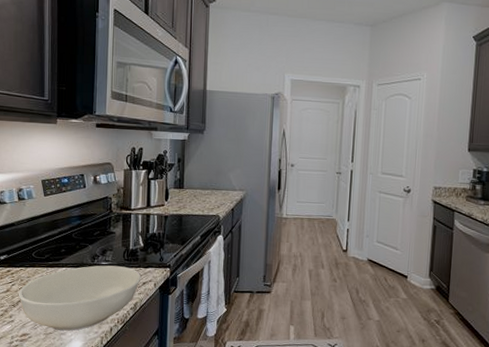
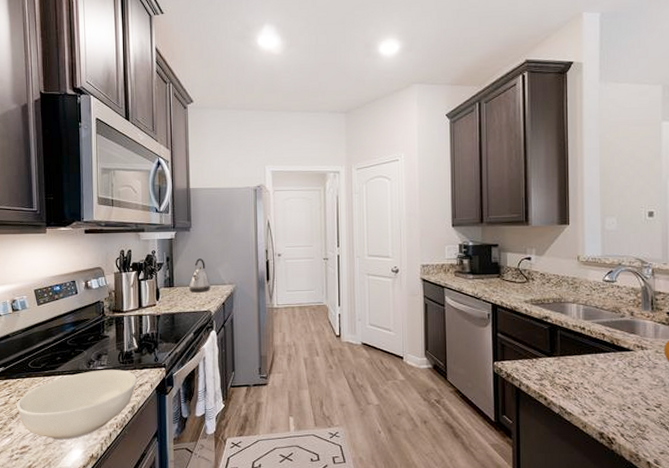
kettle: none [198,162,222,197] -> present [188,258,212,293]

